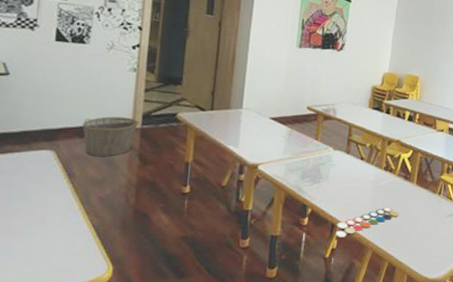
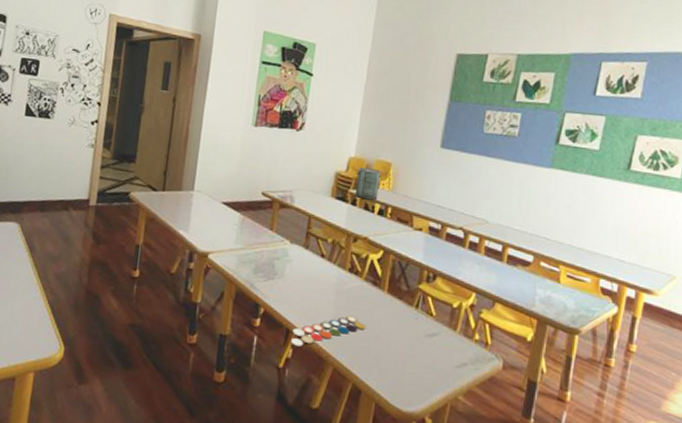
basket: present [82,116,138,157] -> none [44,192,93,233]
paint can: none [389,81,411,109] -> present [355,167,382,200]

